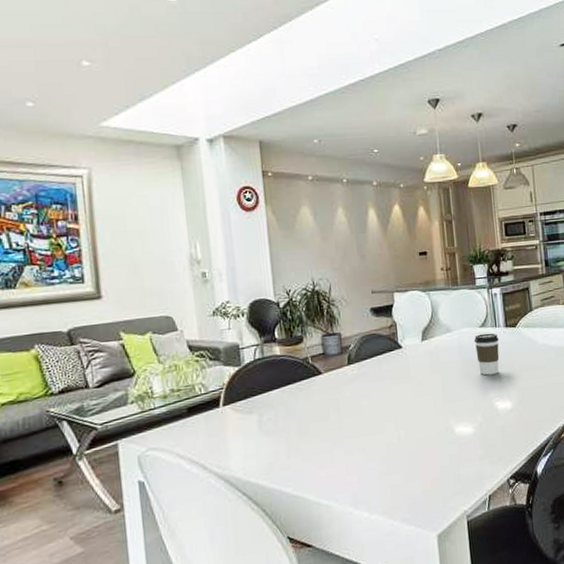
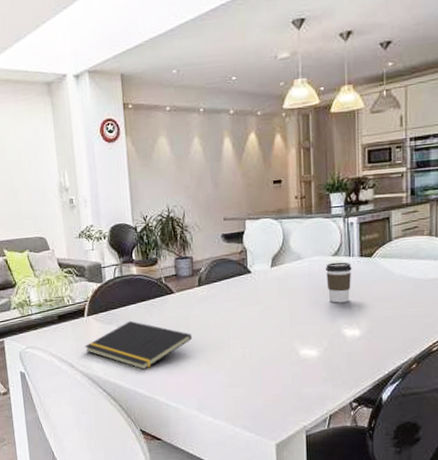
notepad: none [220,408,343,465] -> present [84,320,192,370]

